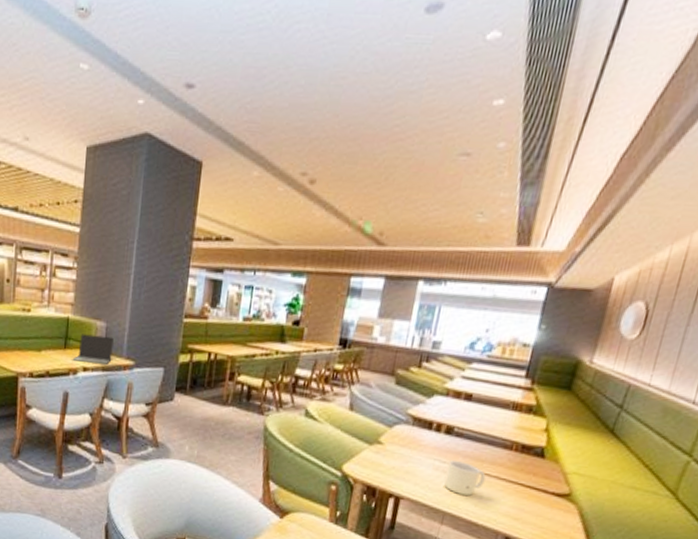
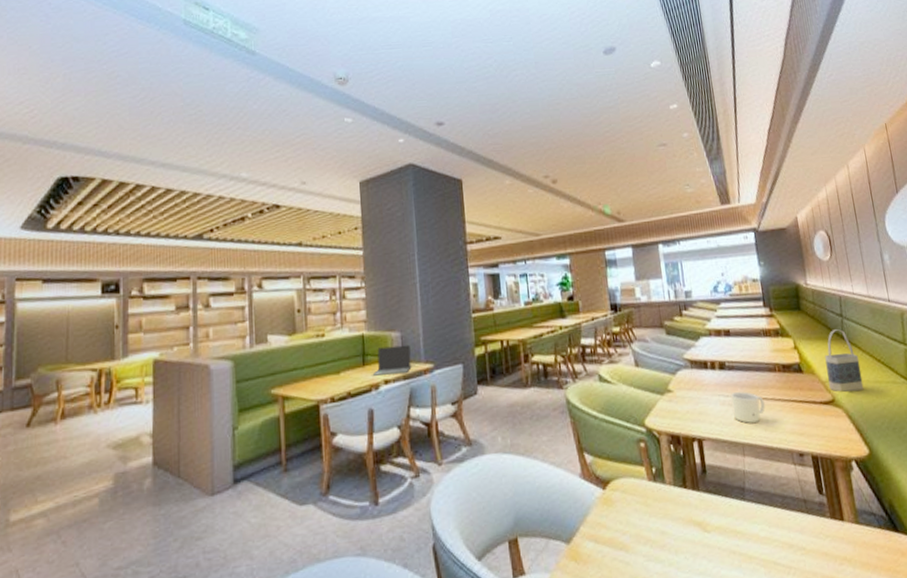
bag: none [569,420,623,493] -> present [825,329,864,392]

